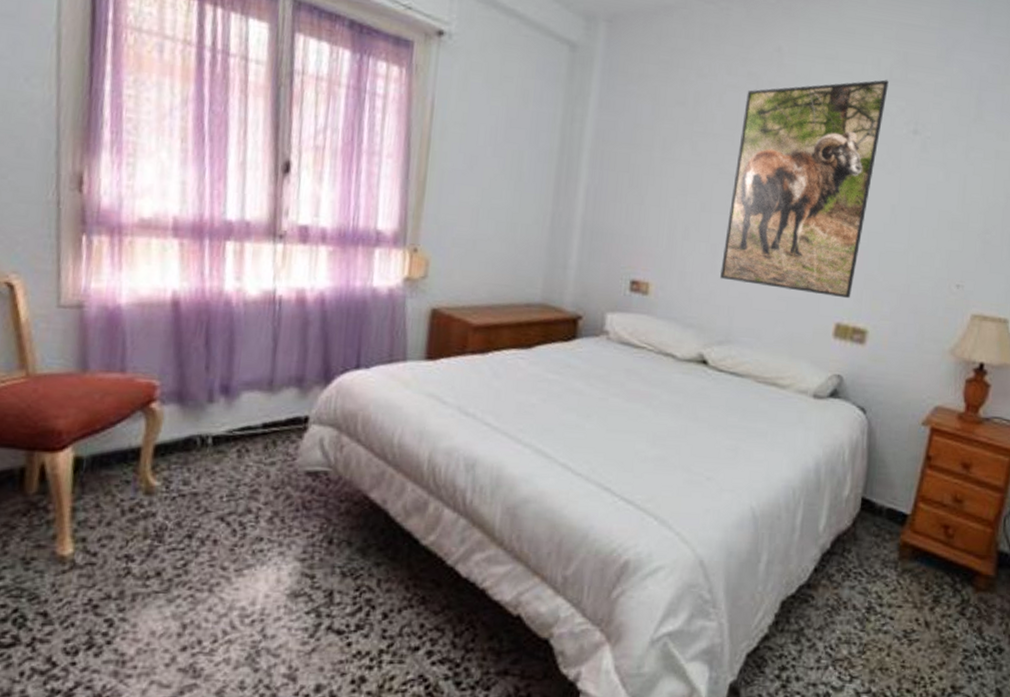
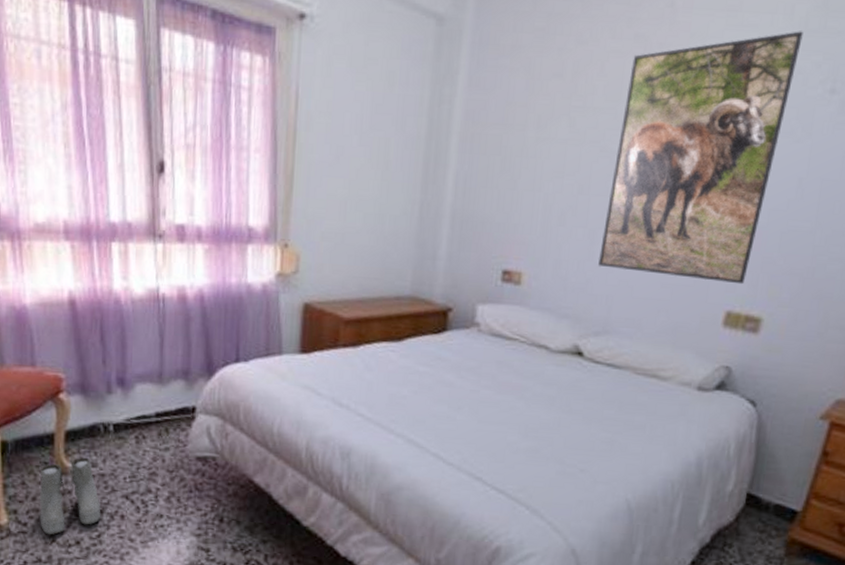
boots: none [113,475,190,566] -> present [39,458,101,535]

